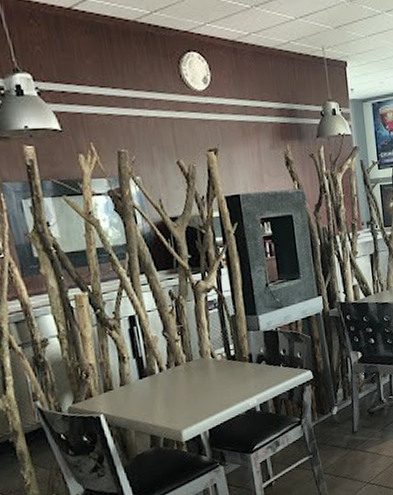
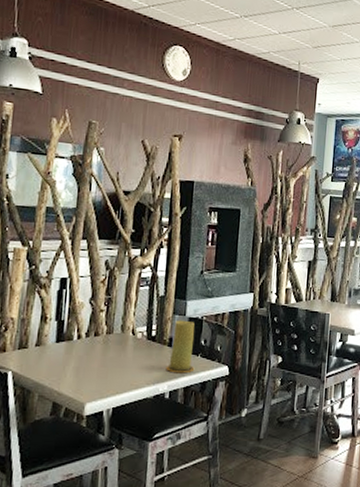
candle: none [251,334,280,387] -> present [166,320,195,374]

